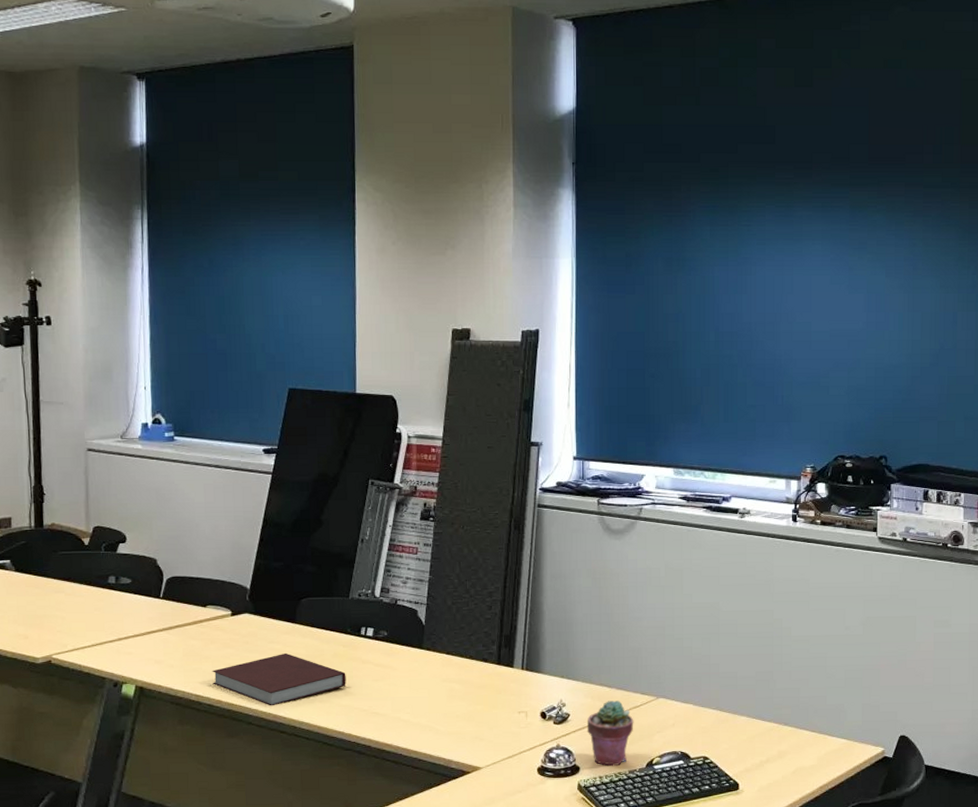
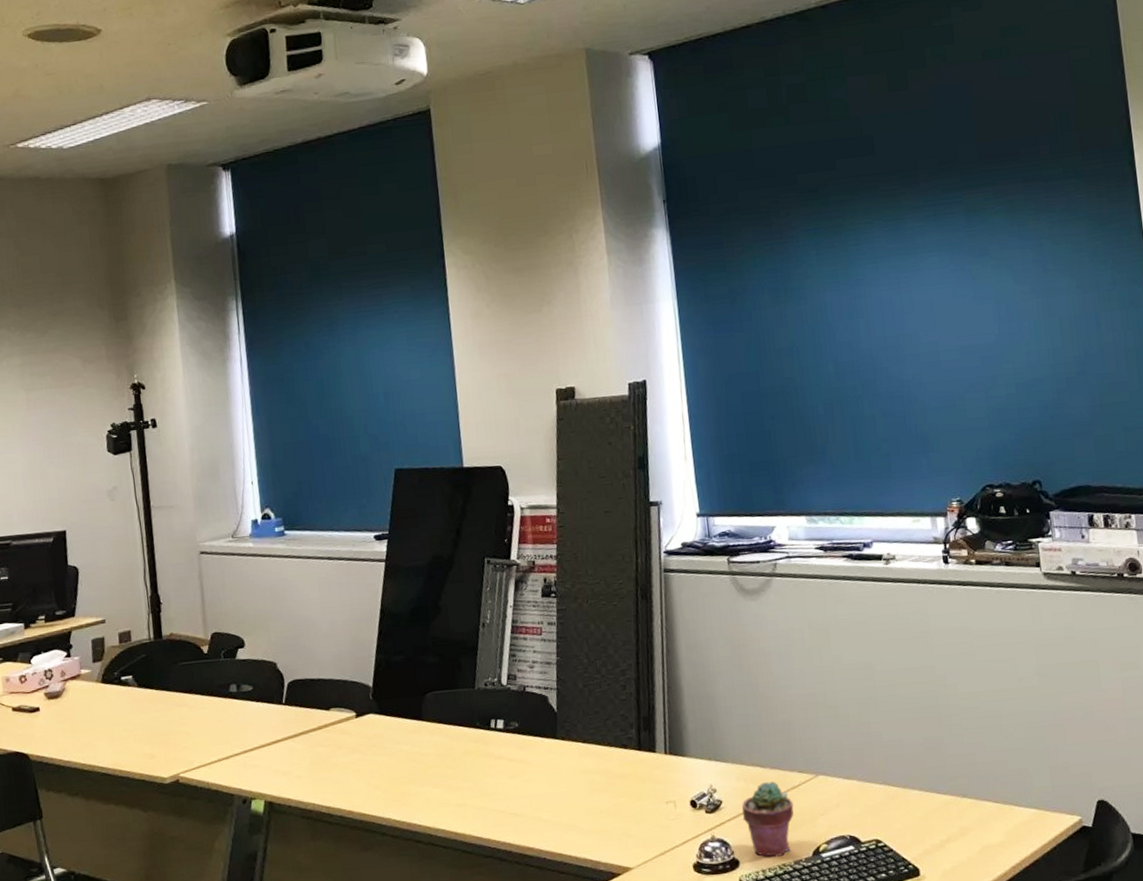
notebook: present [212,652,346,706] -> none [341,753,480,814]

